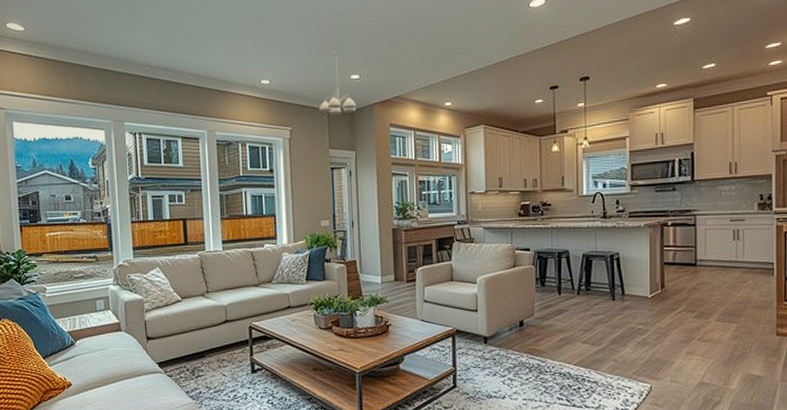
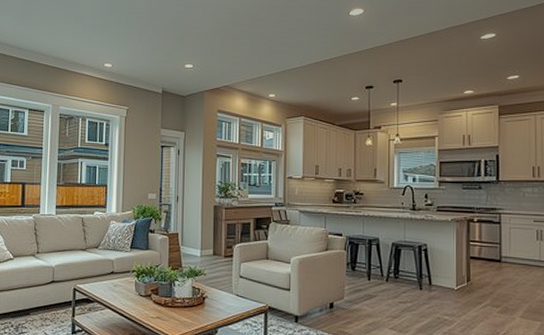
chandelier: present [318,52,356,115] -> none [154,43,188,99]

